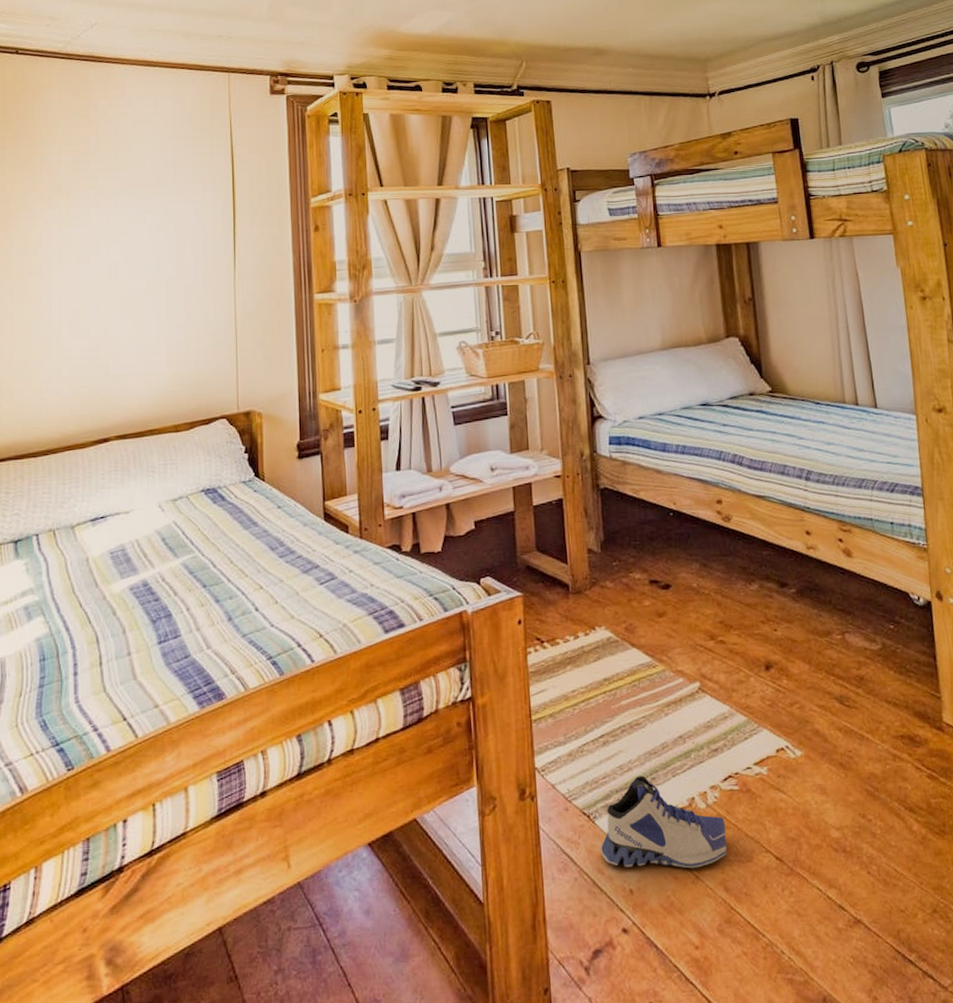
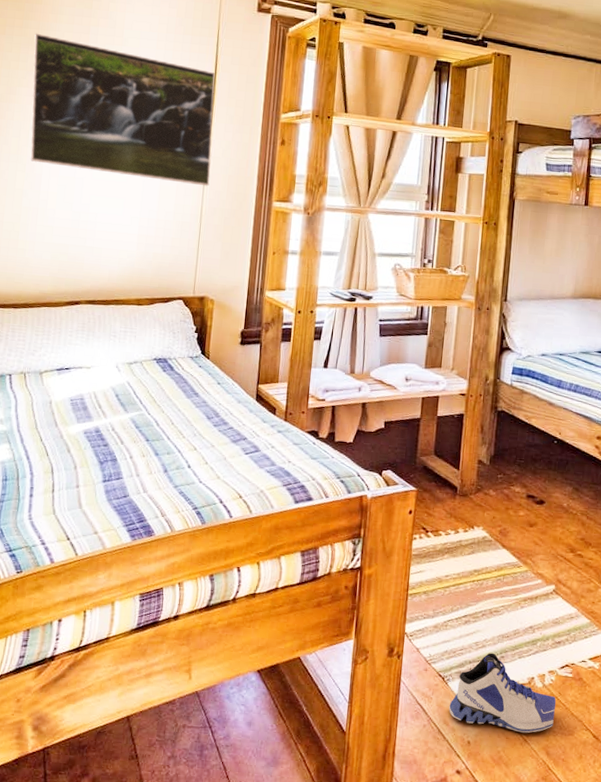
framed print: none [28,151,241,291] -> present [31,33,215,186]

